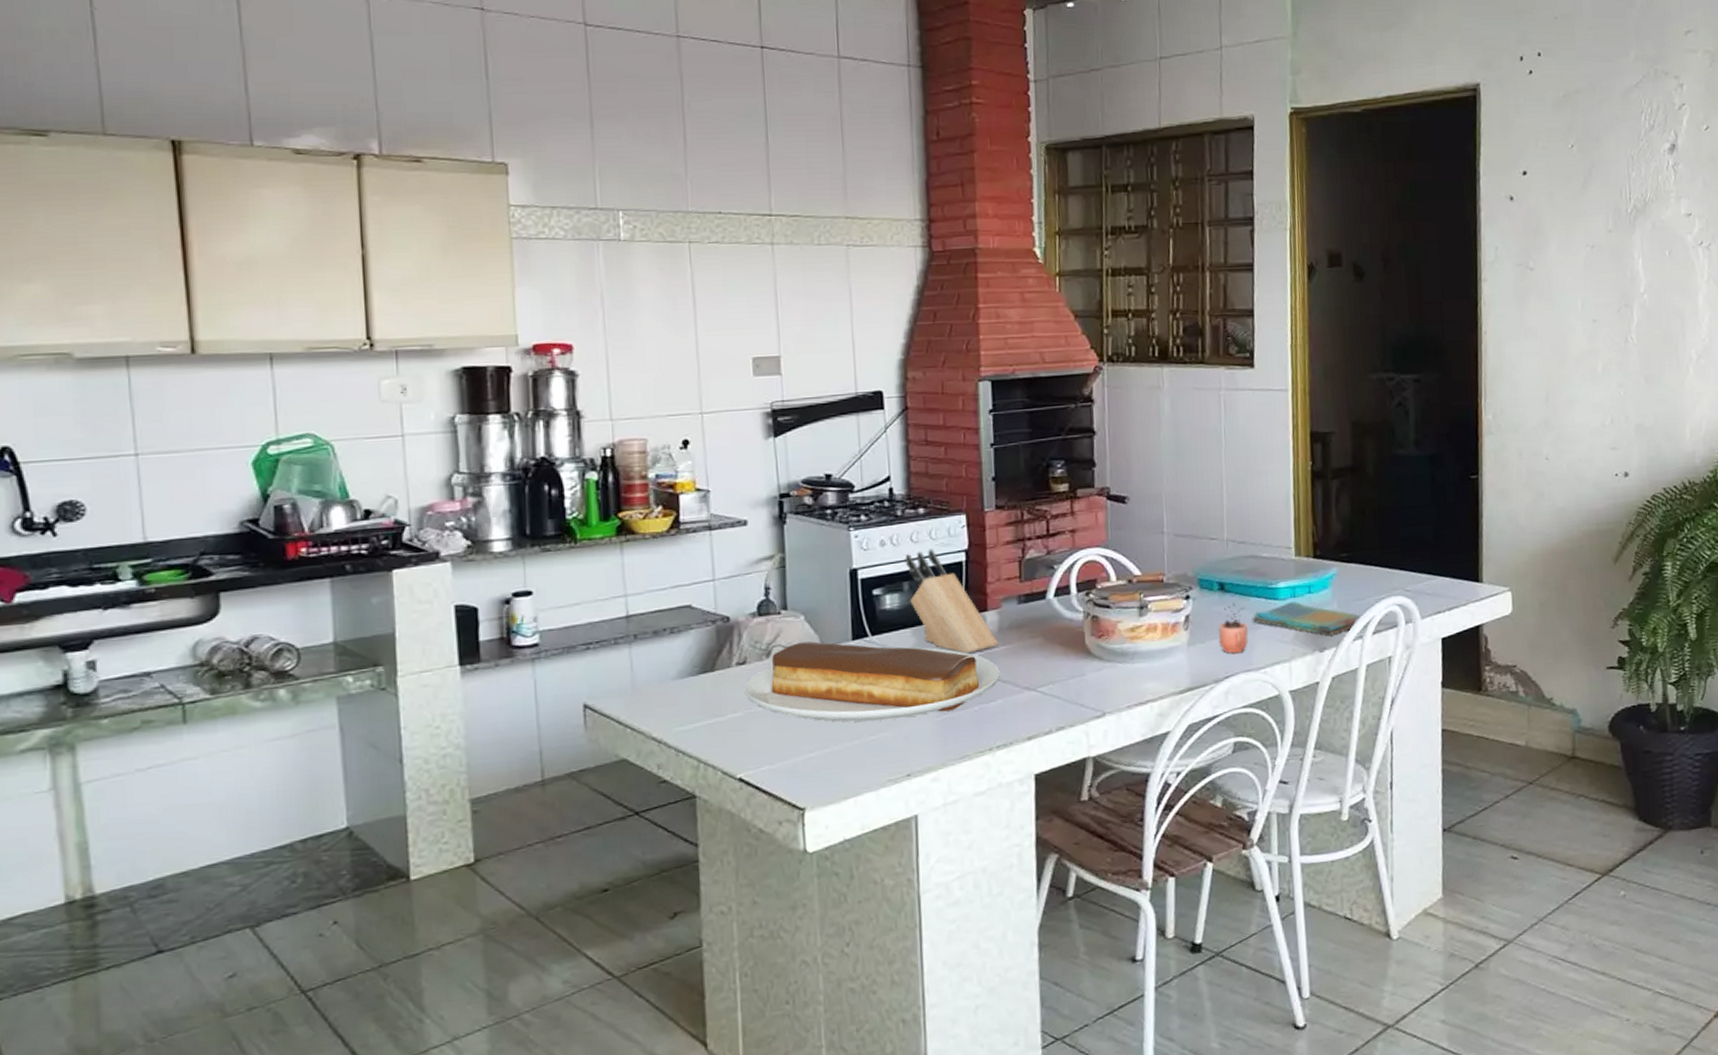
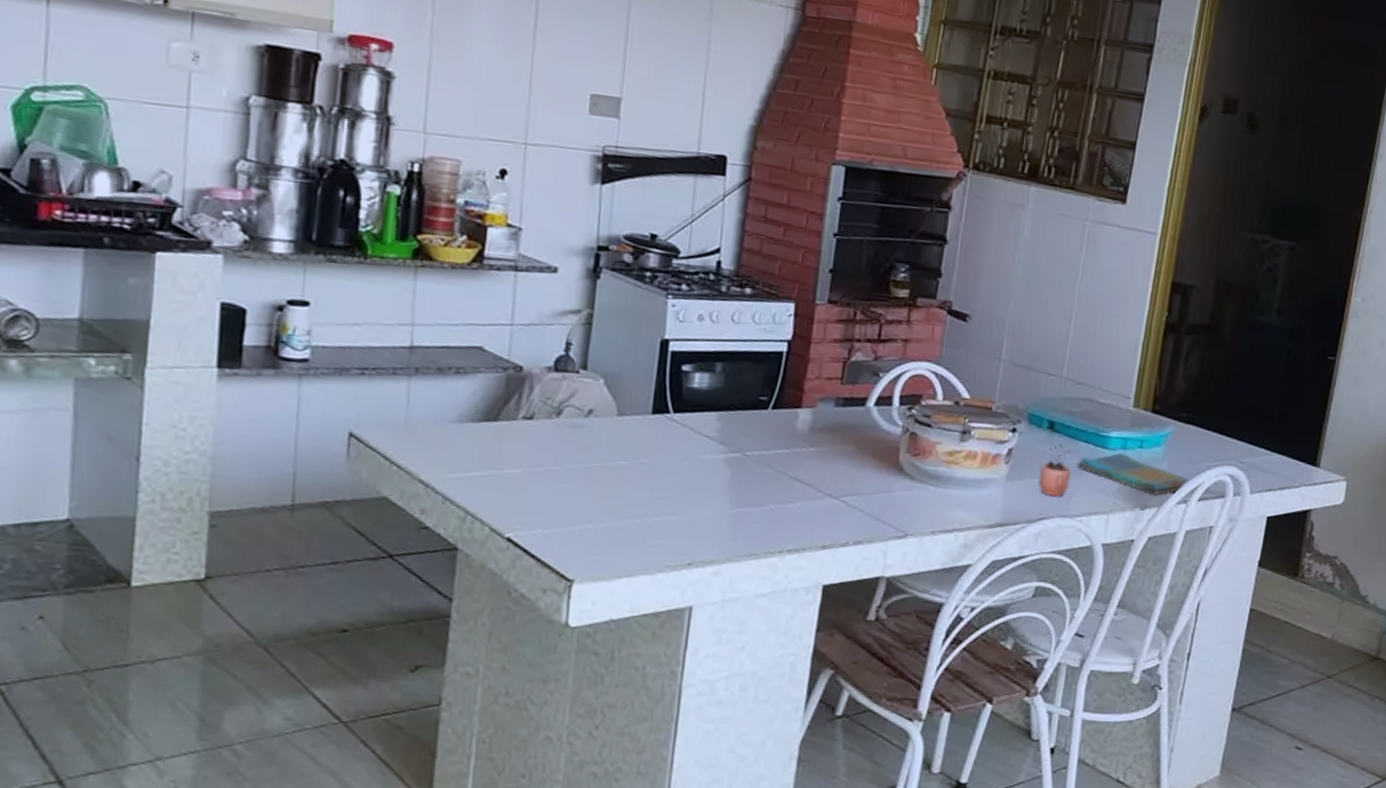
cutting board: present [744,641,1000,722] -> none [526,406,804,506]
knife block: present [905,548,998,654] -> none [720,332,807,450]

